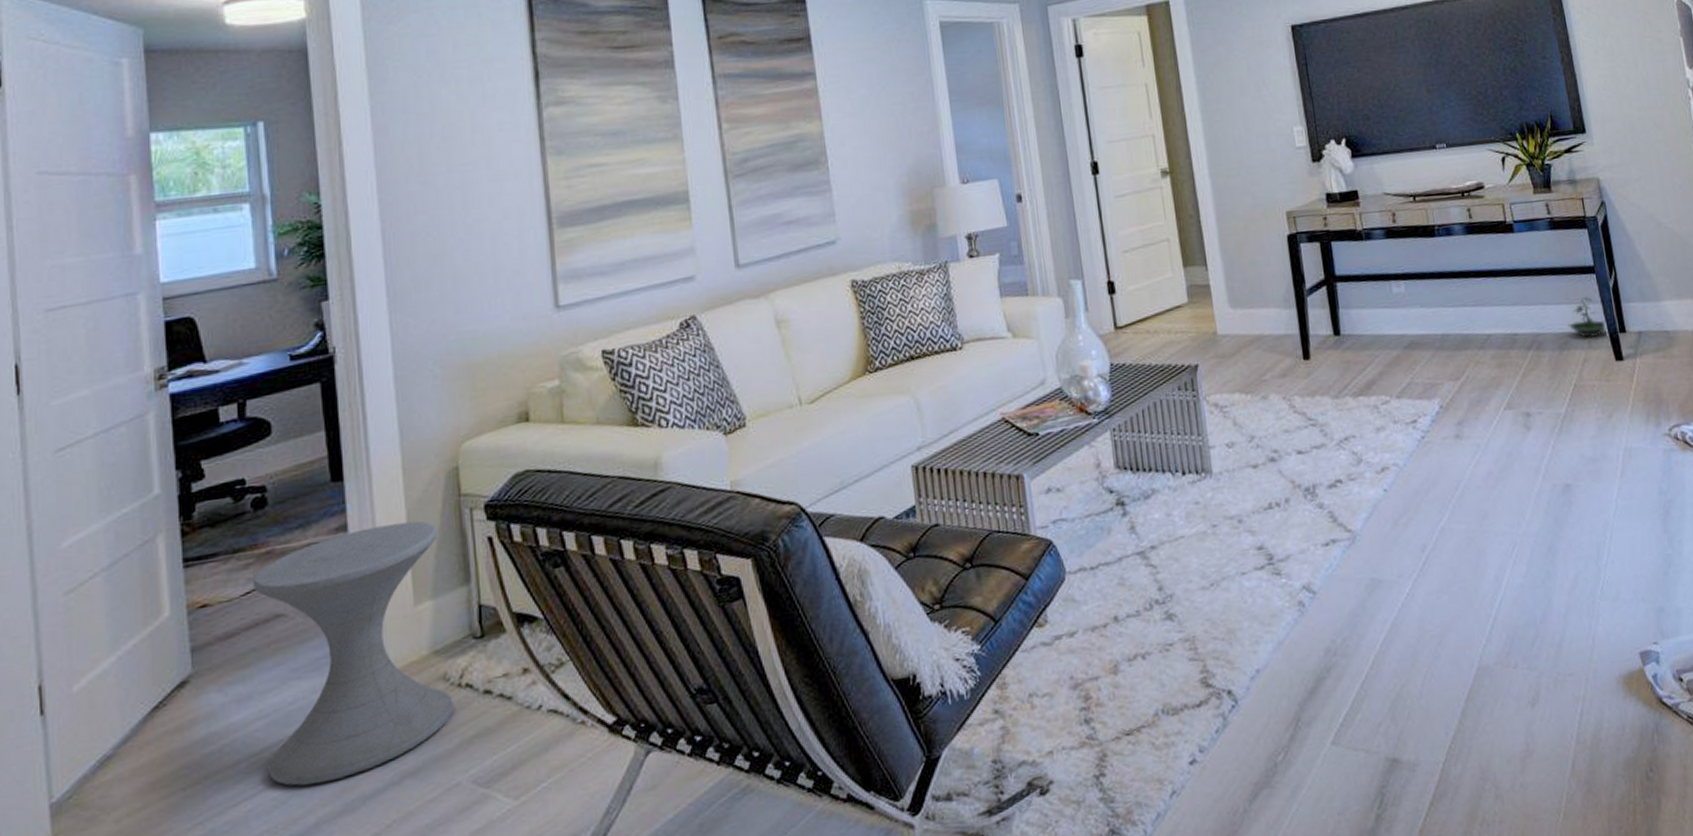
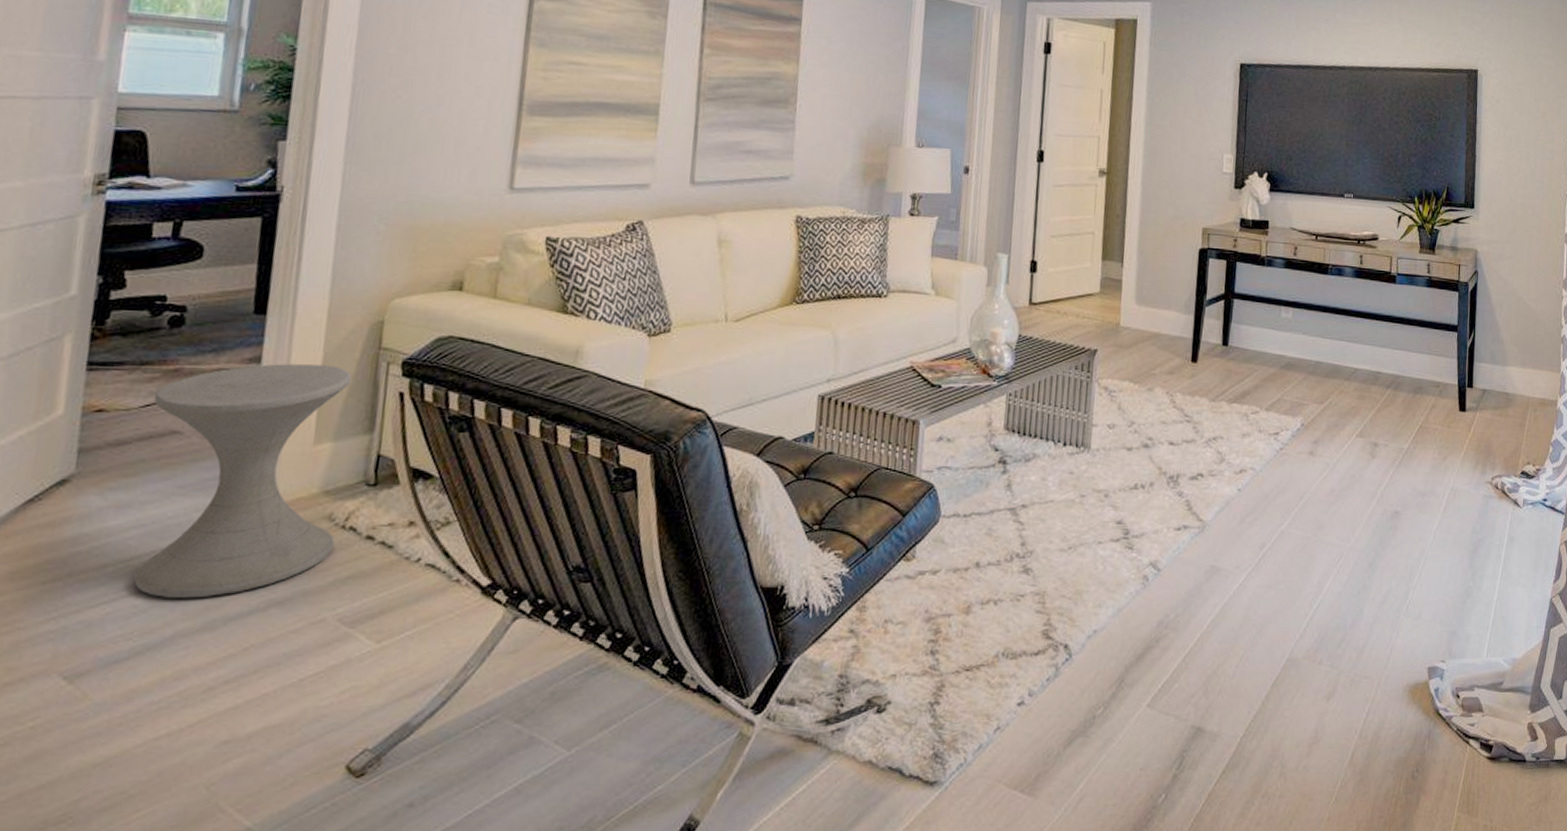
terrarium: present [1567,297,1607,338] -> none [1425,351,1458,388]

